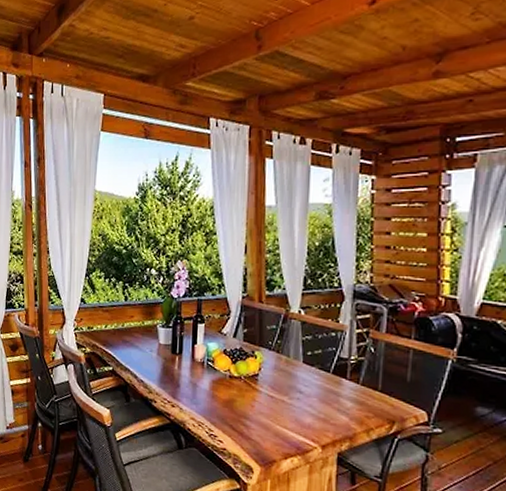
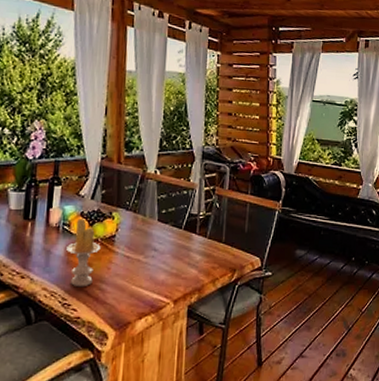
candle: none [211,355,244,421] -> present [66,218,101,287]

